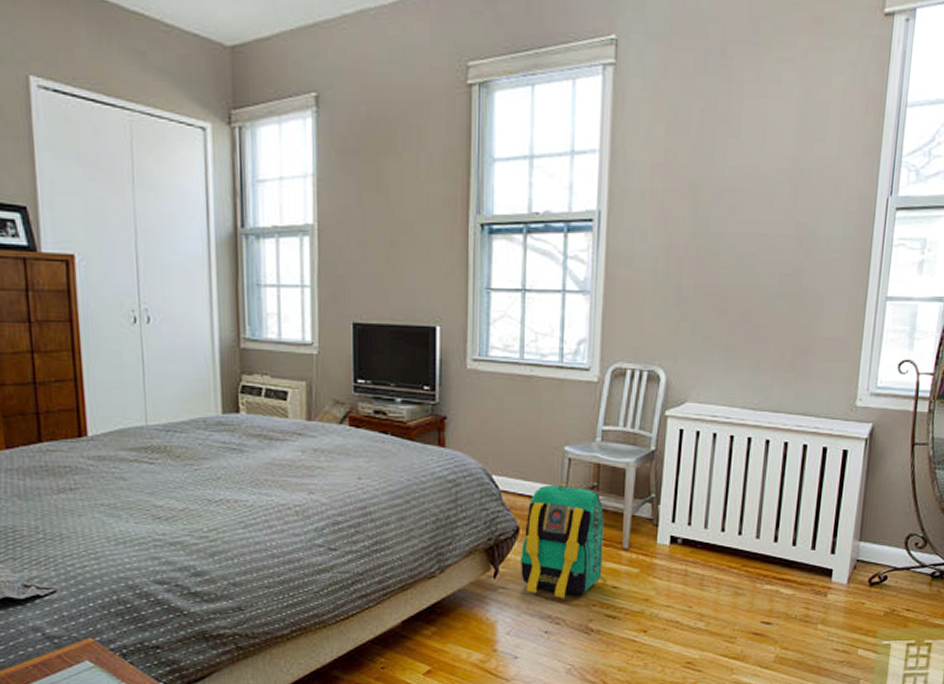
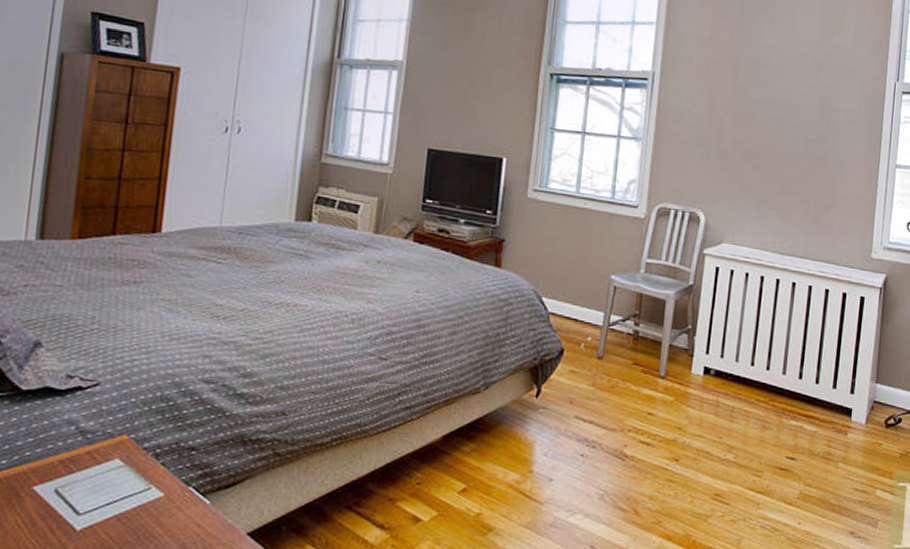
backpack: present [520,480,607,599] -> none [562,307,644,422]

